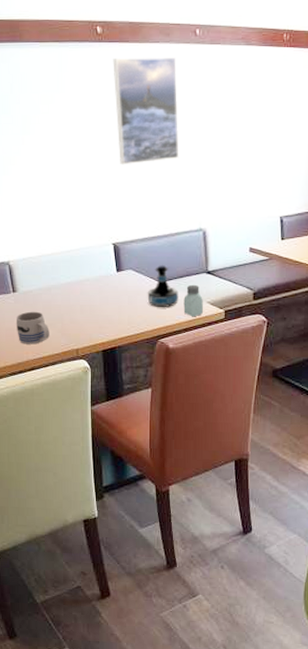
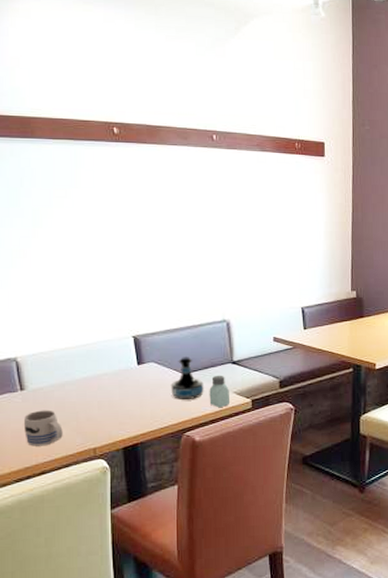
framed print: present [112,57,179,165] -> none [130,158,200,259]

